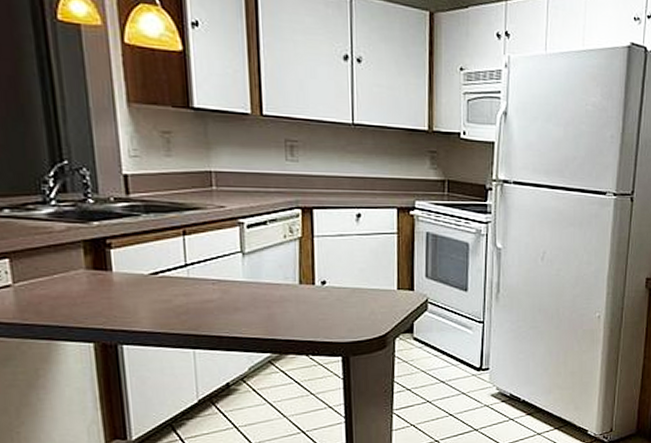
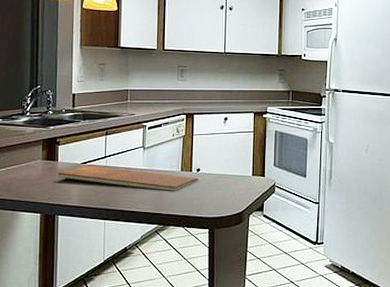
chopping board: none [112,276,324,310] -> present [57,165,198,191]

